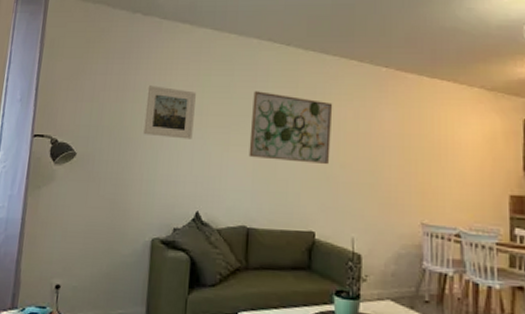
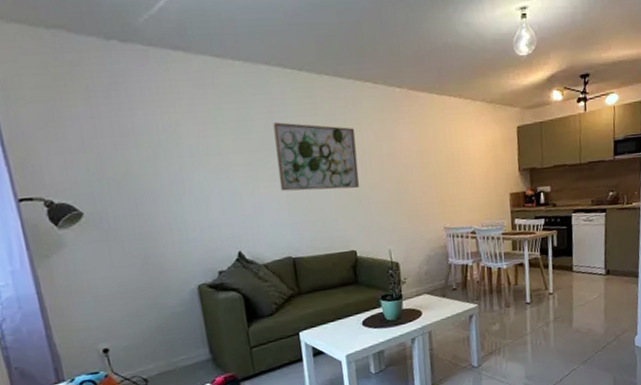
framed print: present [143,85,196,139] -> none [150,126,217,183]

